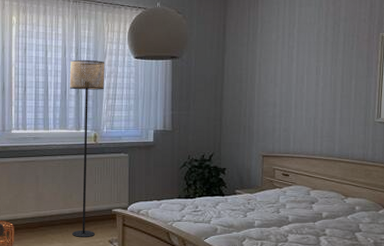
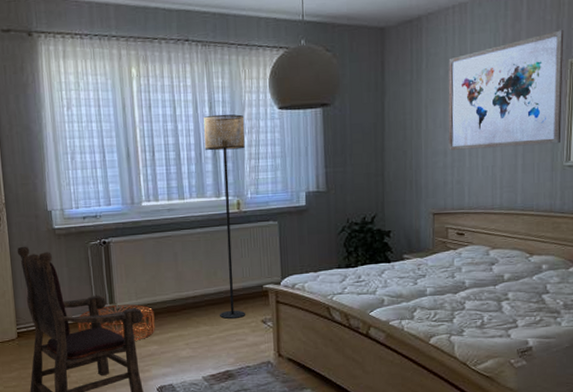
wall art: none [278,9,376,103] -> present [448,30,564,150]

